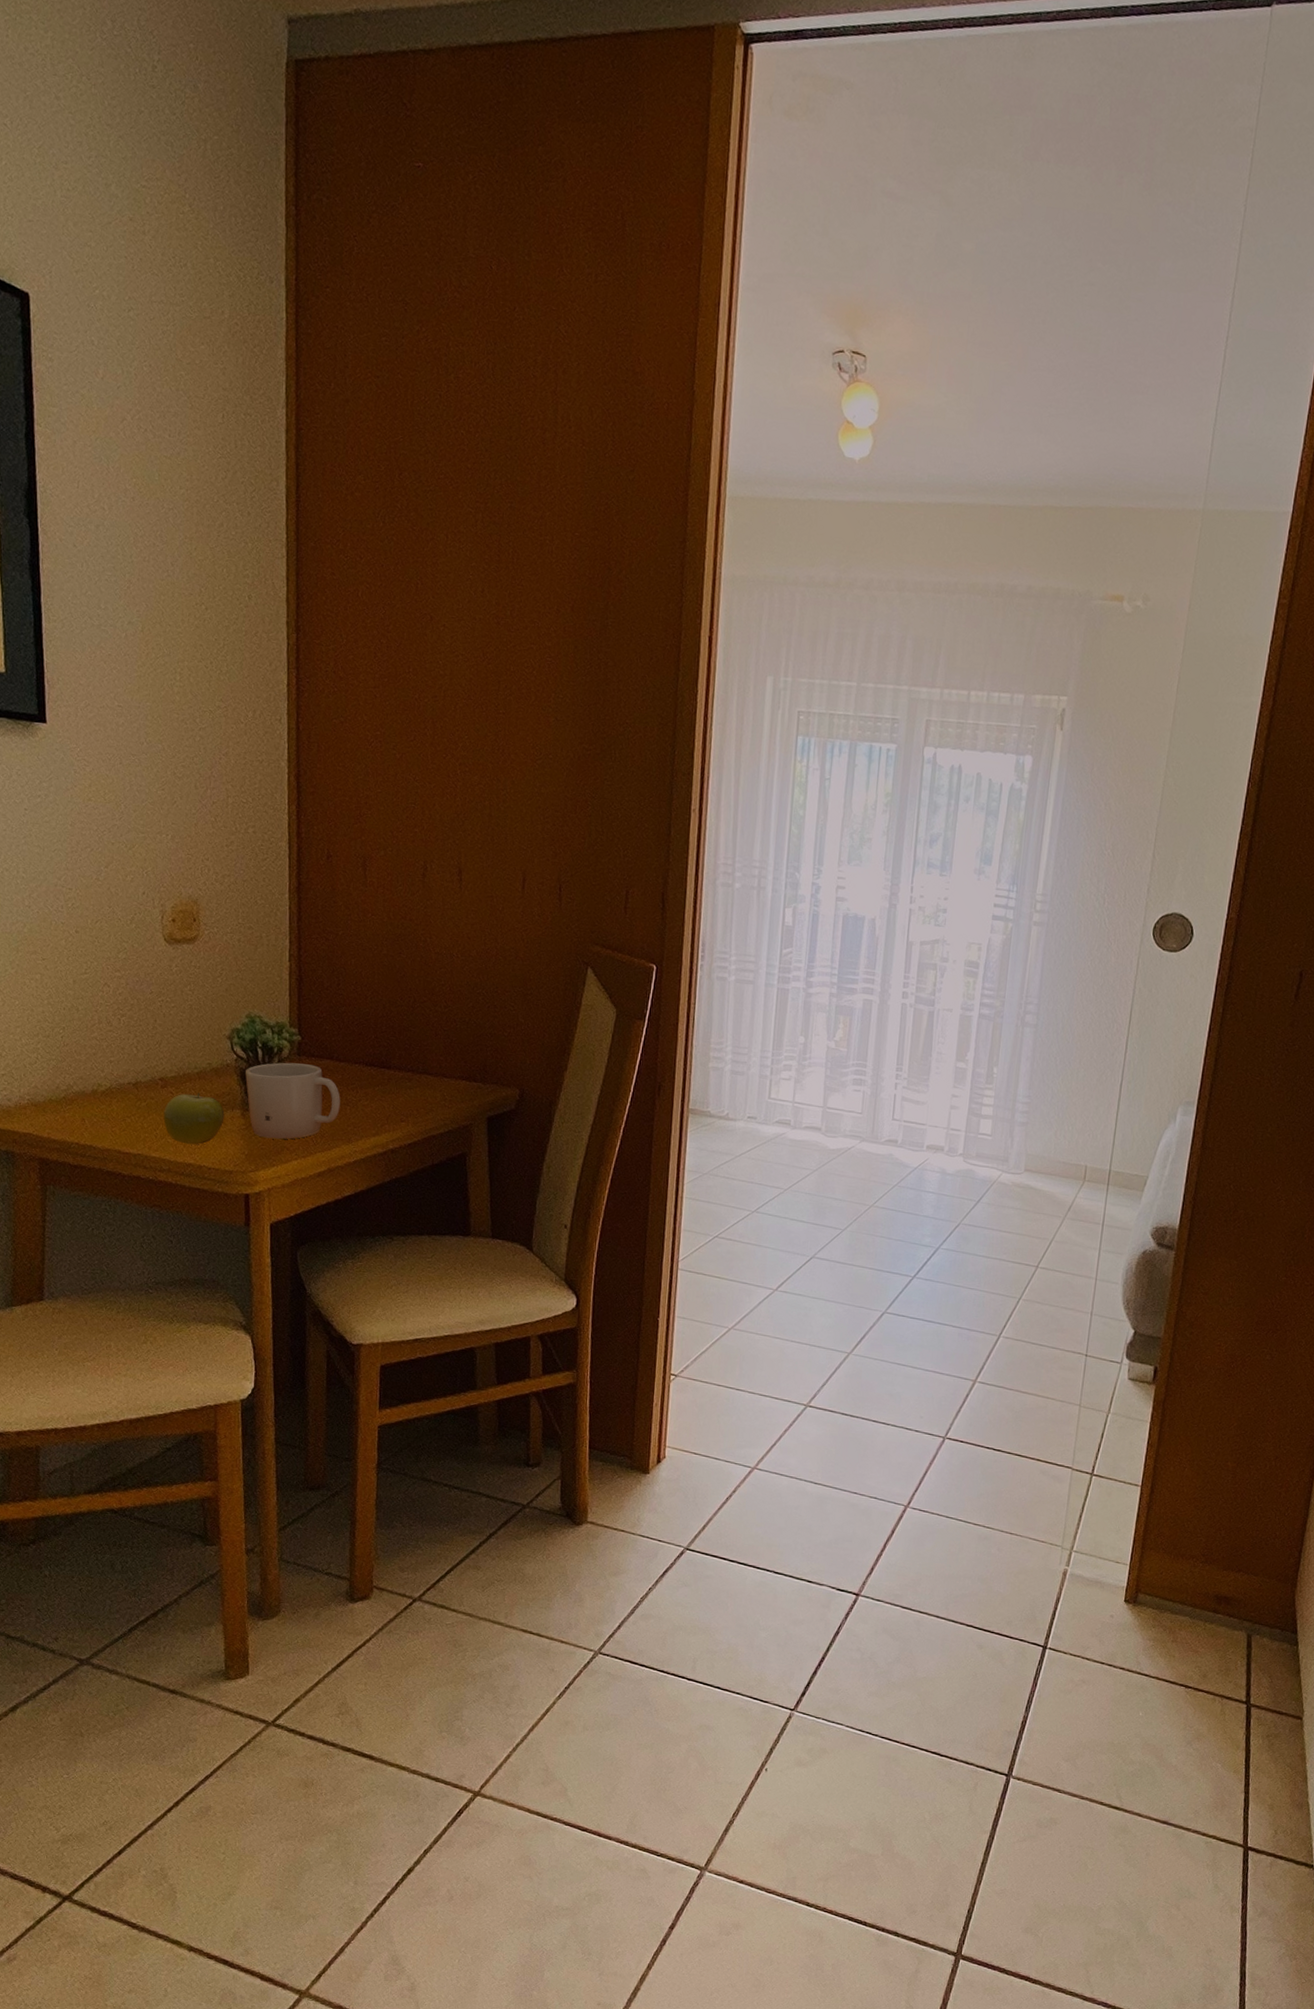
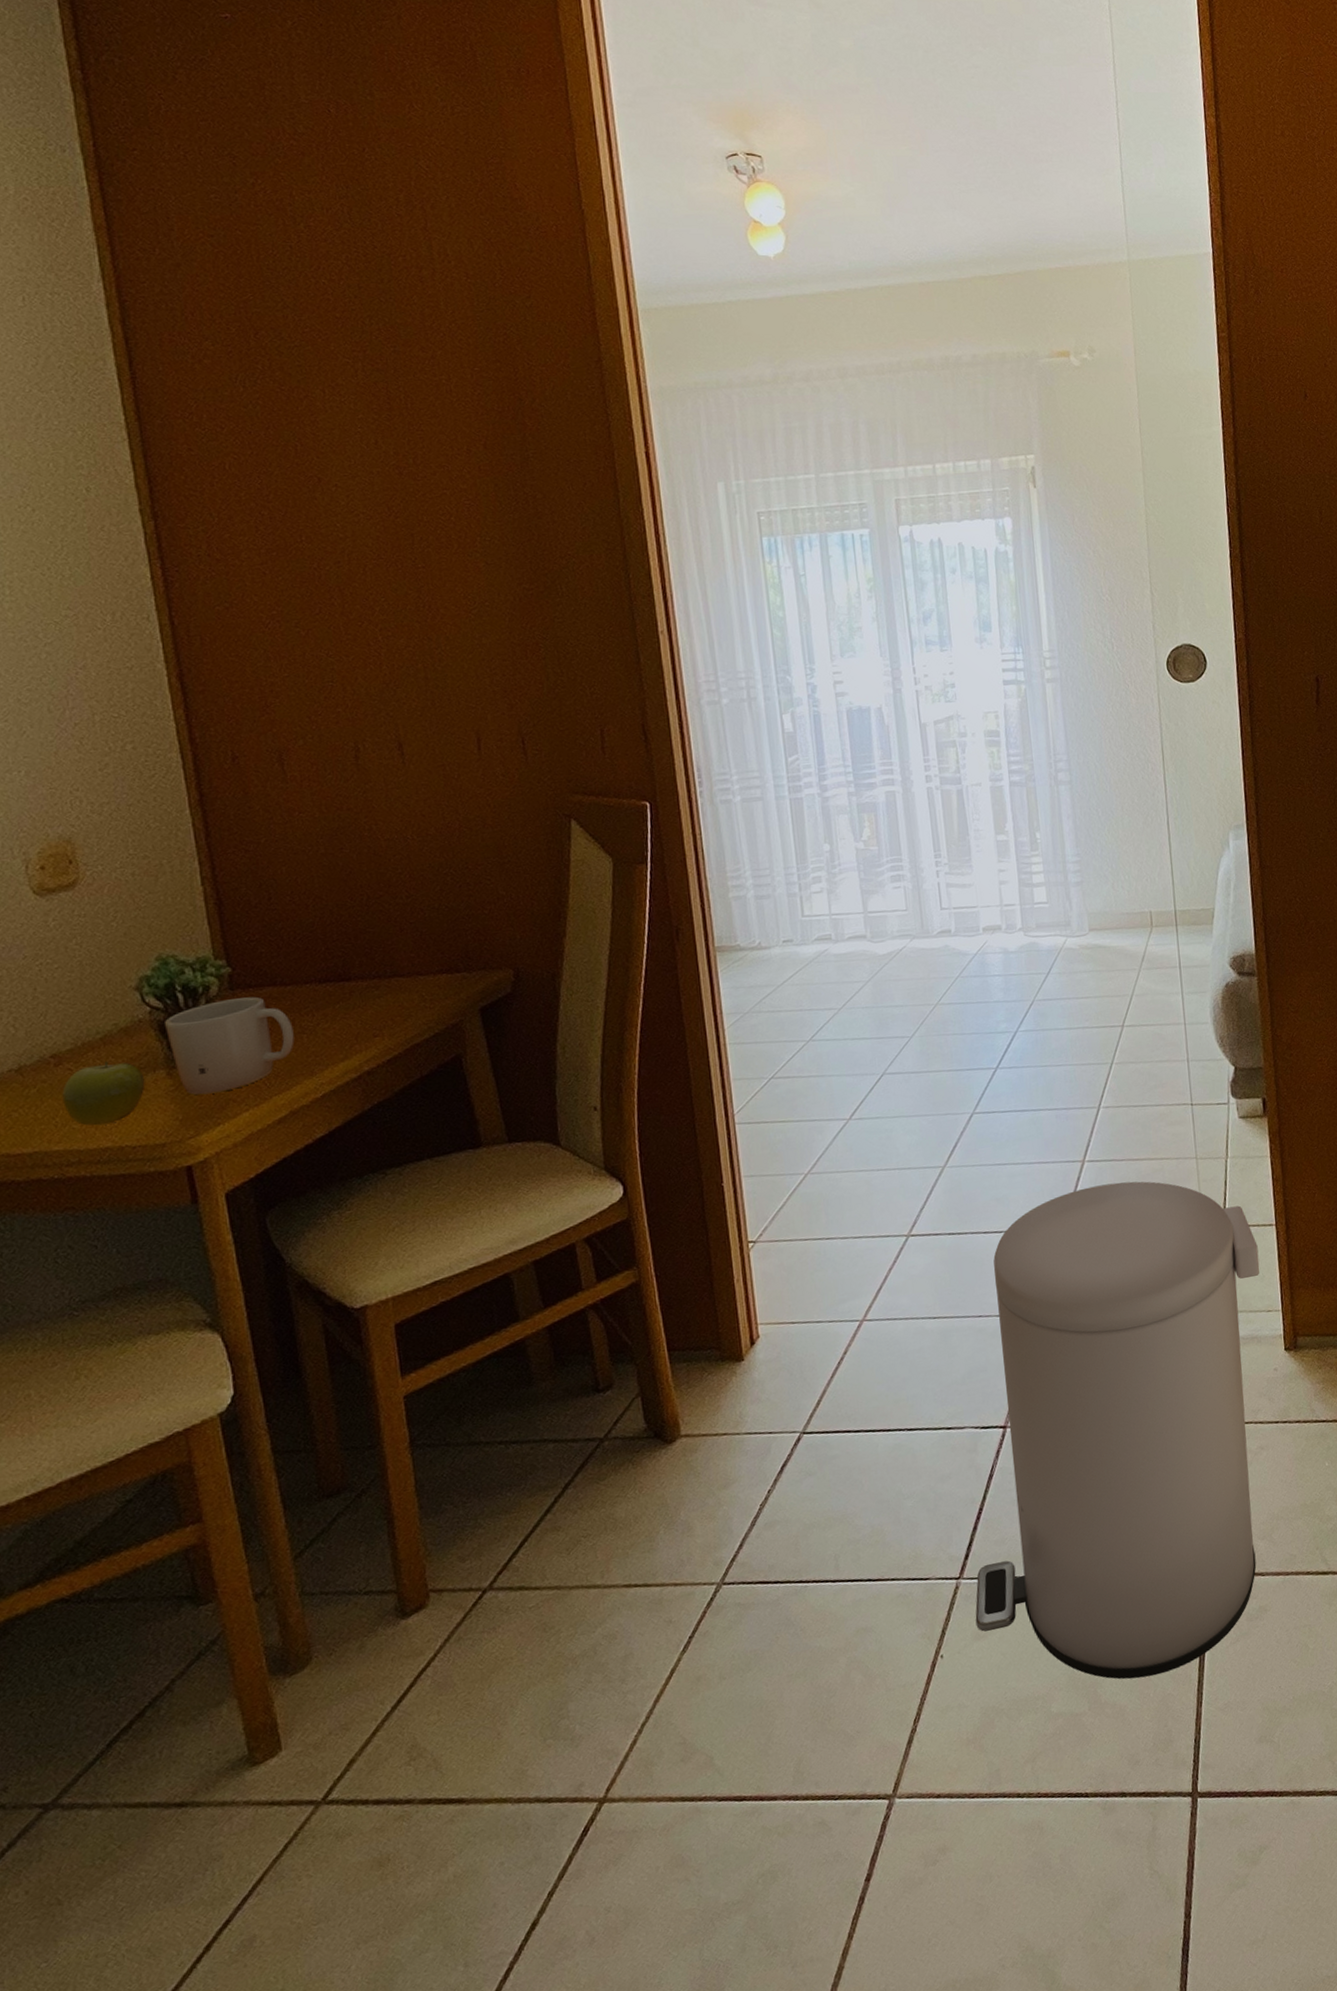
pedal bin: none [800,1405,1120,1846] -> present [975,1181,1260,1679]

